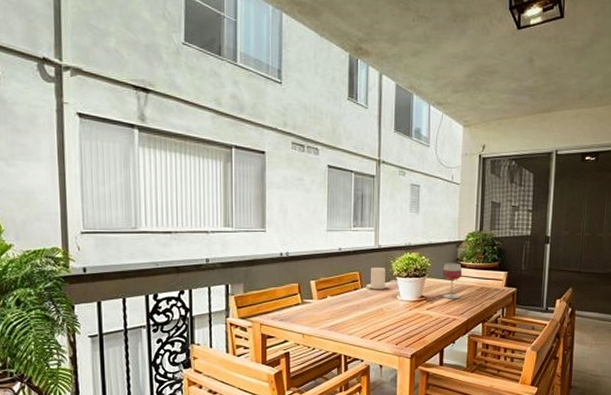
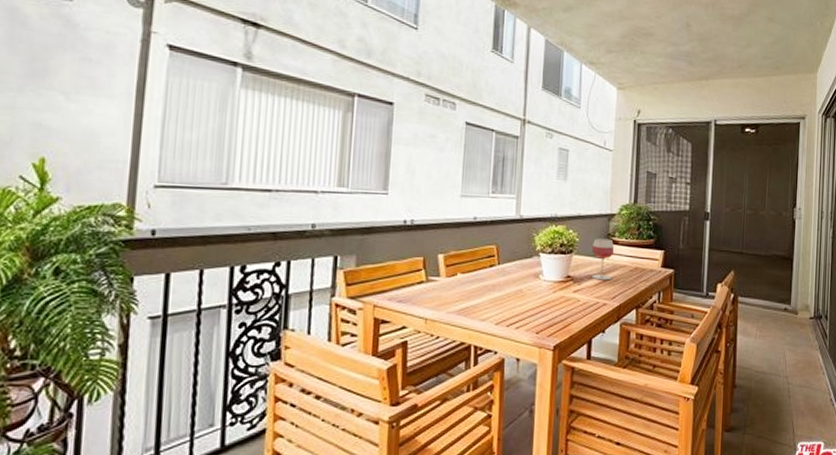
candle: present [366,267,390,289] -> none [504,240,532,267]

